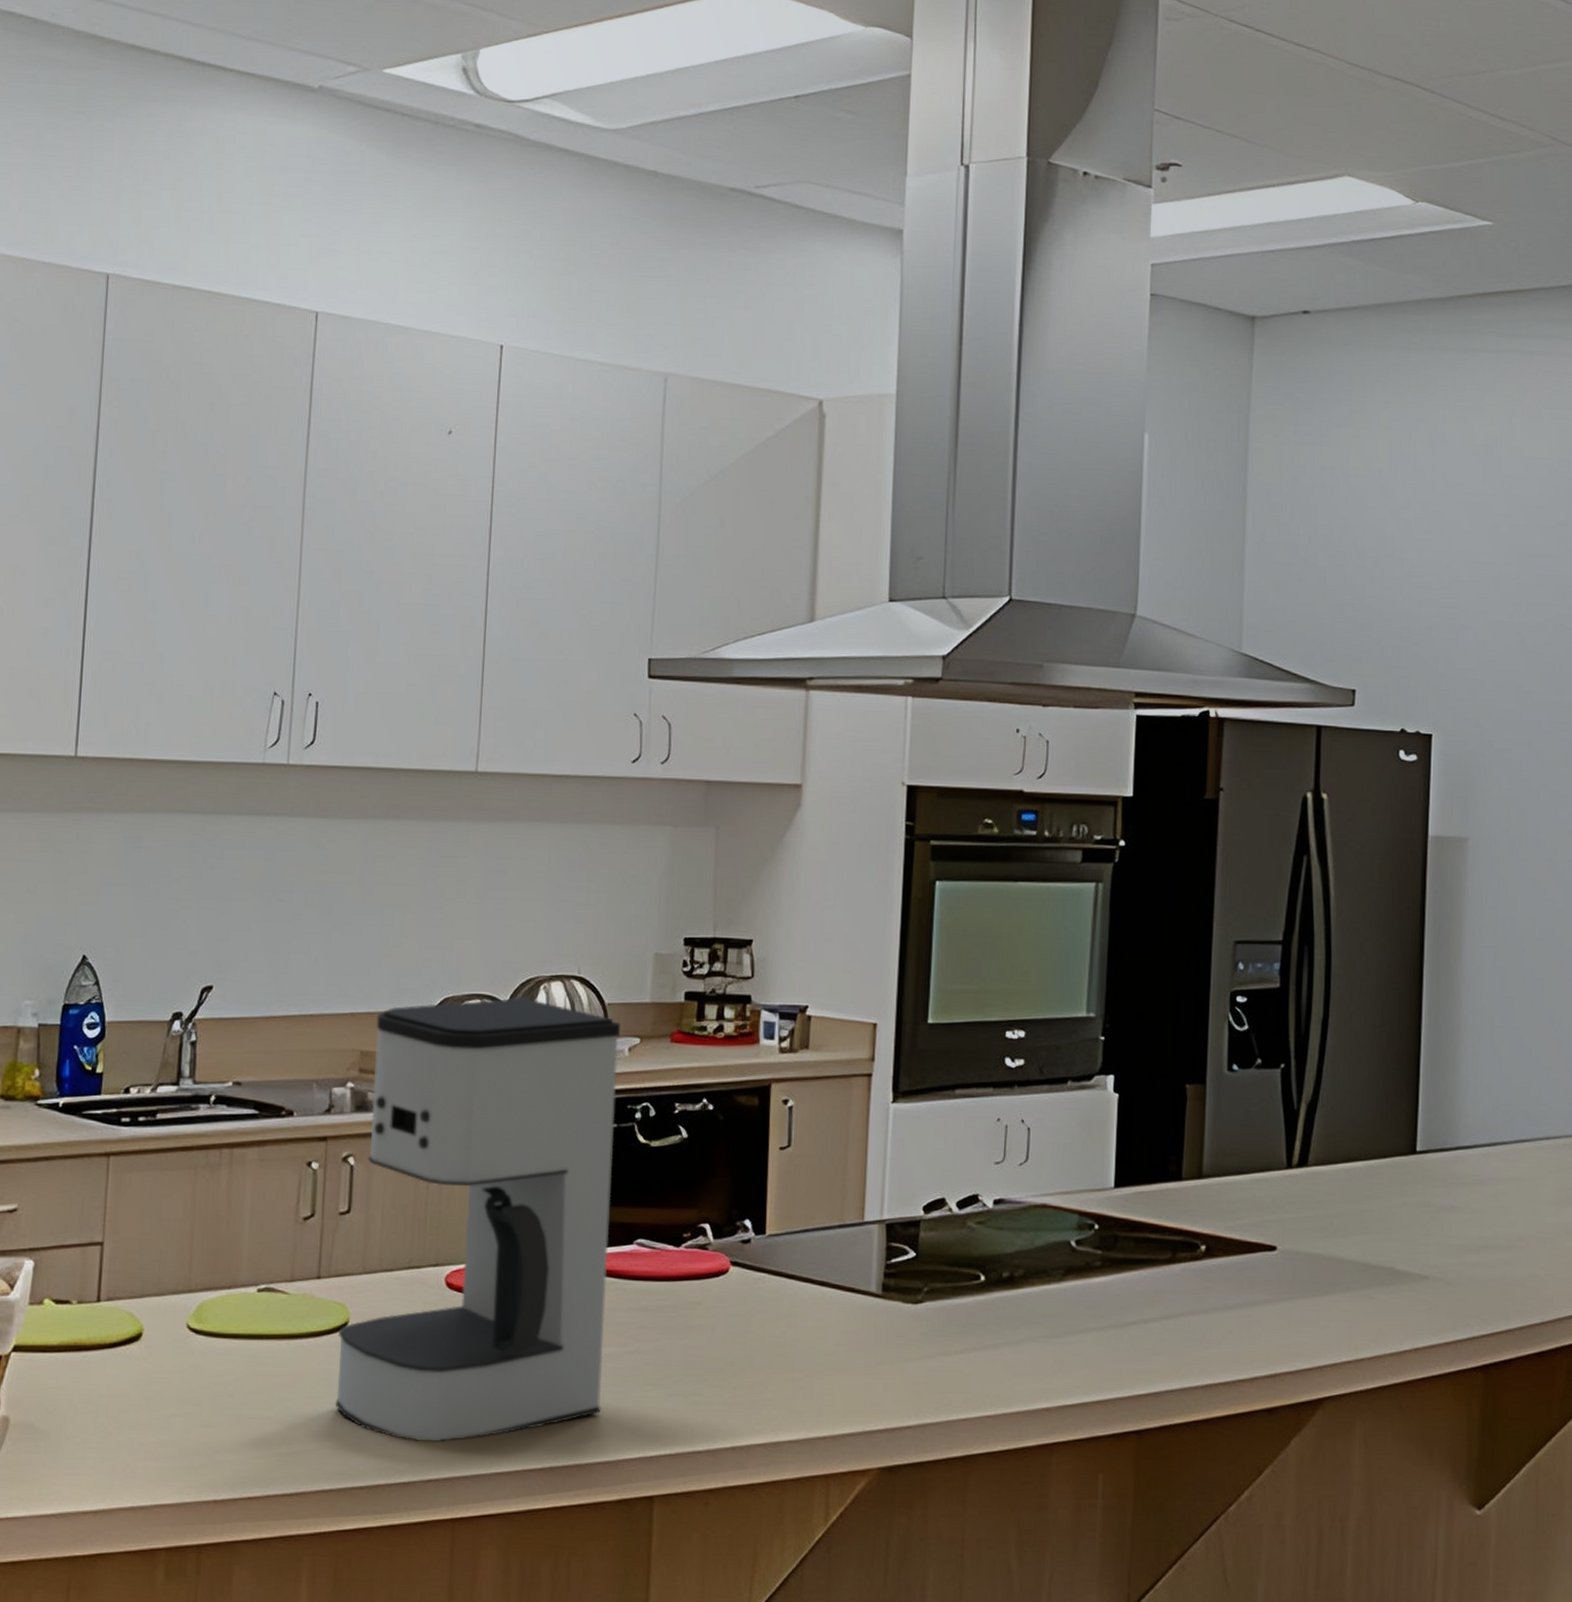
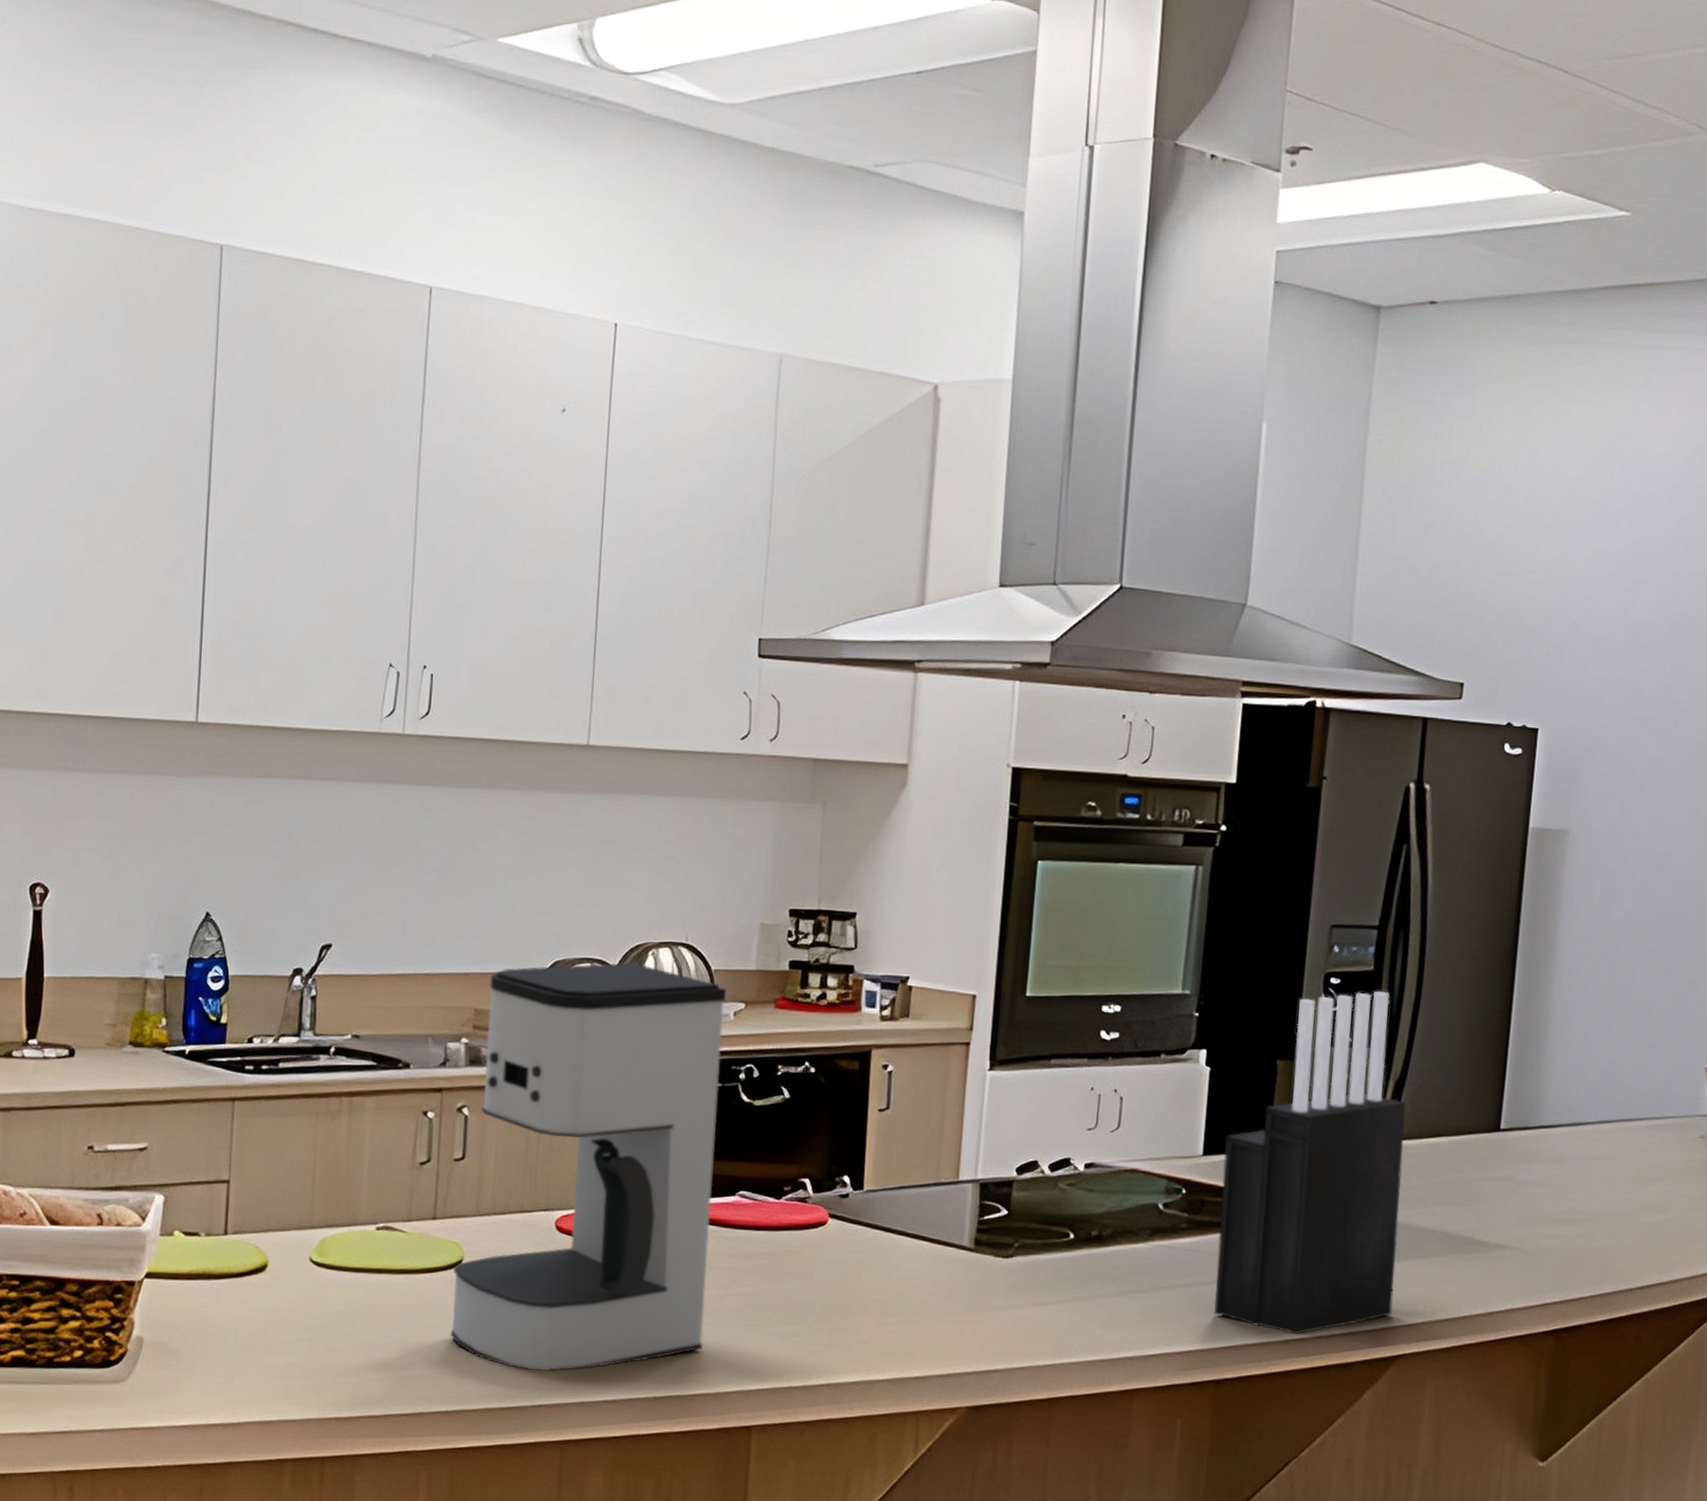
knife block: none [1133,1009,1320,1379] -> present [1214,991,1406,1335]

